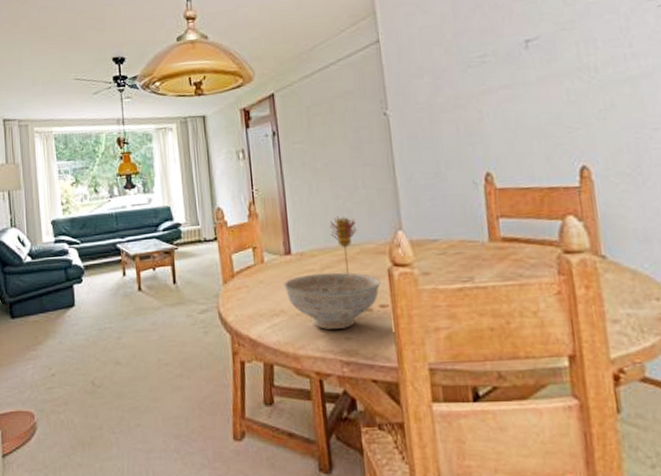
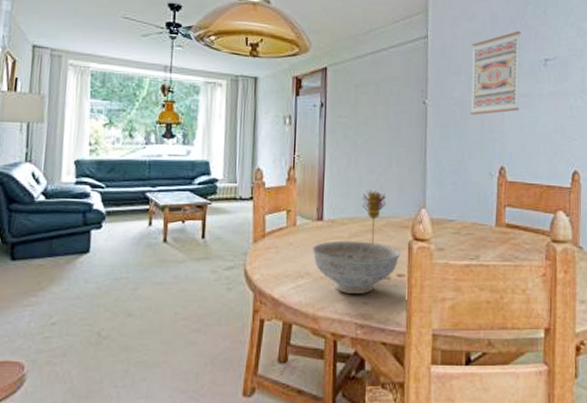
wall art: none [431,13,500,120] -> present [470,30,521,115]

